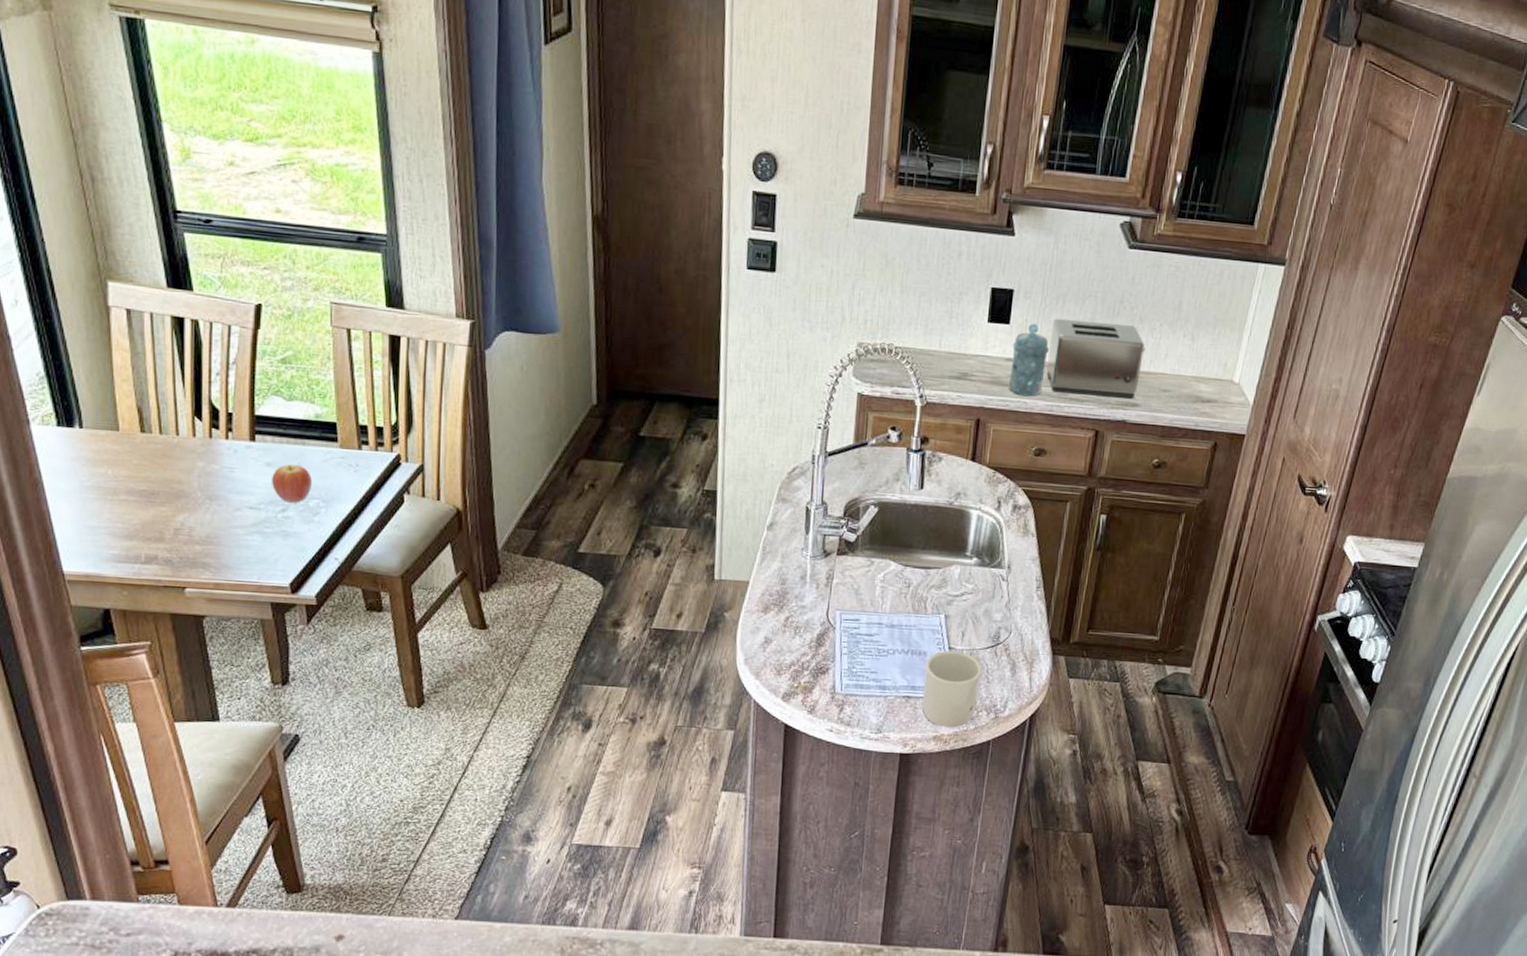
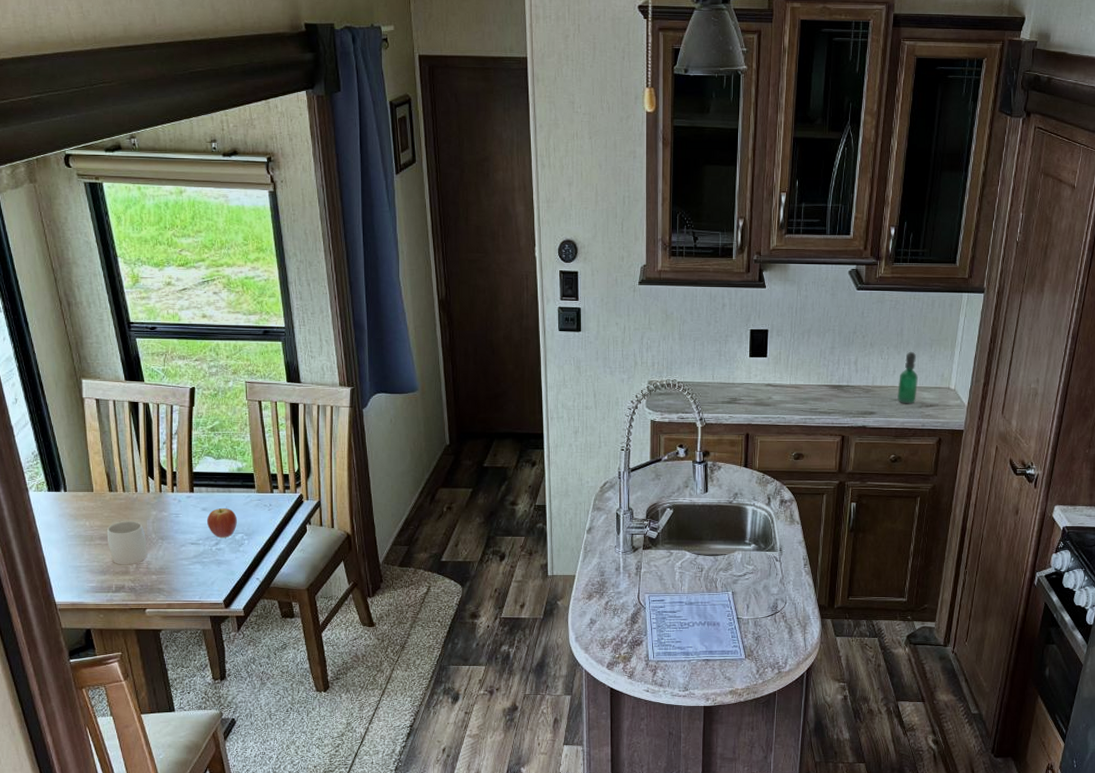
mug: none [135,471,190,530] -> present [106,520,148,565]
mug: present [922,650,982,728] -> none [719,620,765,683]
canister: present [1009,324,1050,397] -> none [770,355,800,413]
toaster: present [1046,318,1145,399] -> none [799,349,877,408]
soap dispenser: none [1167,332,1196,398] -> present [897,352,919,404]

